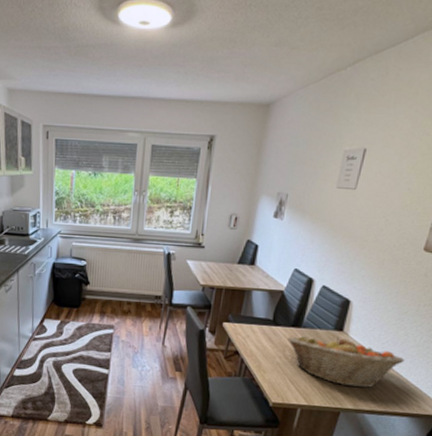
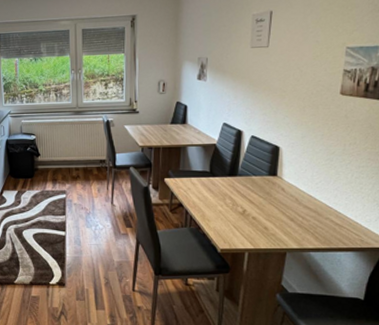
fruit basket: present [287,336,405,388] -> none [226,181,340,228]

